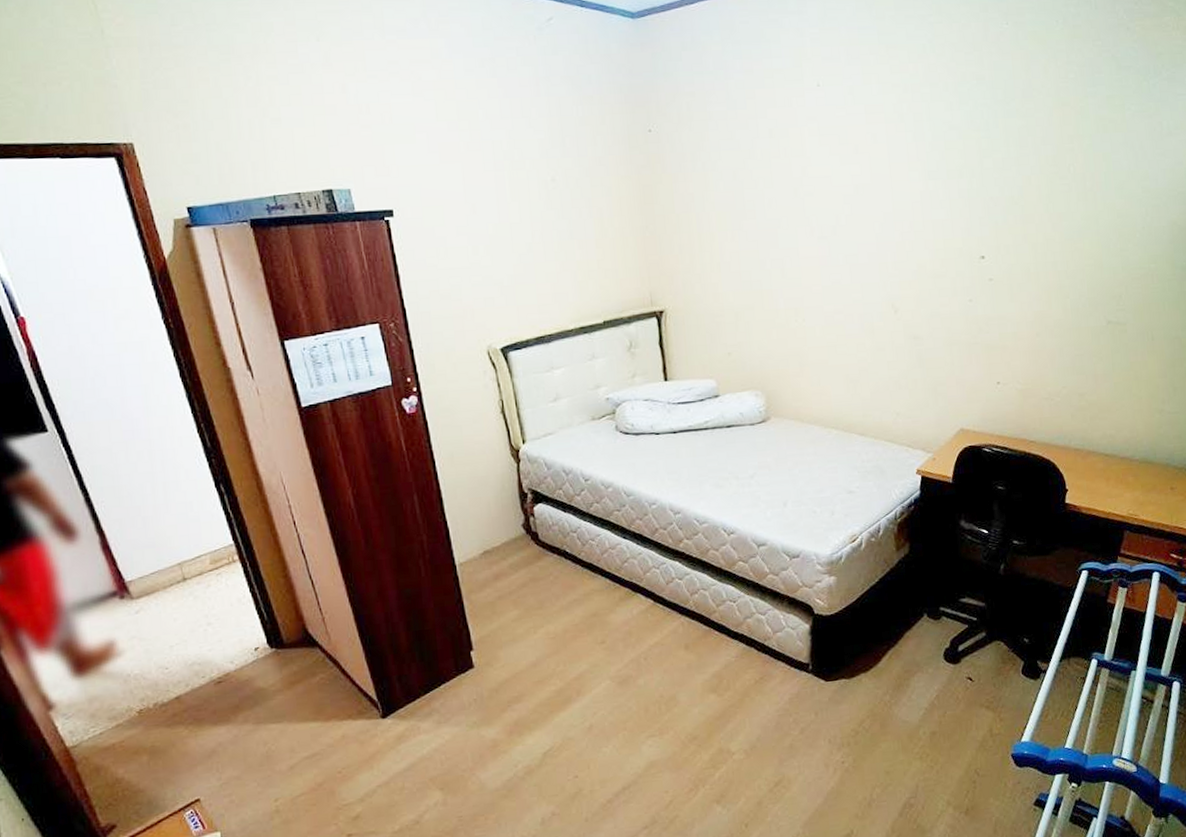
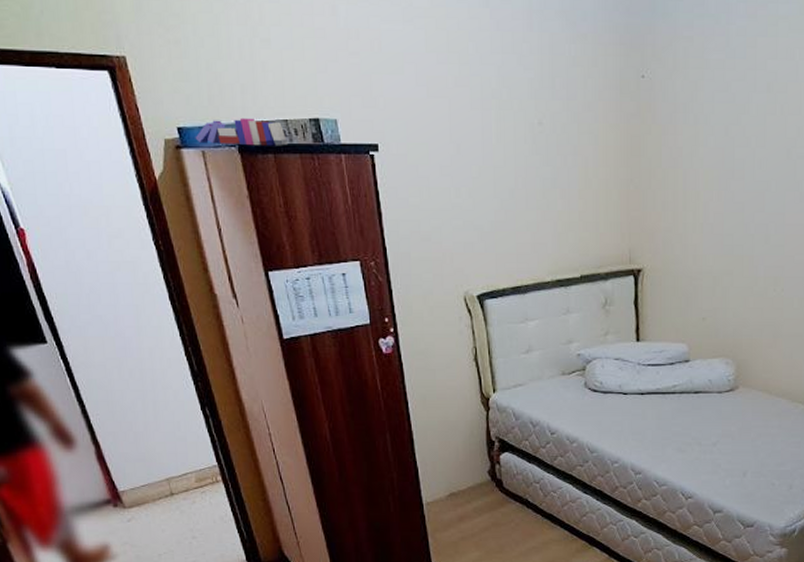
books: none [205,193,302,221] -> present [195,117,289,146]

